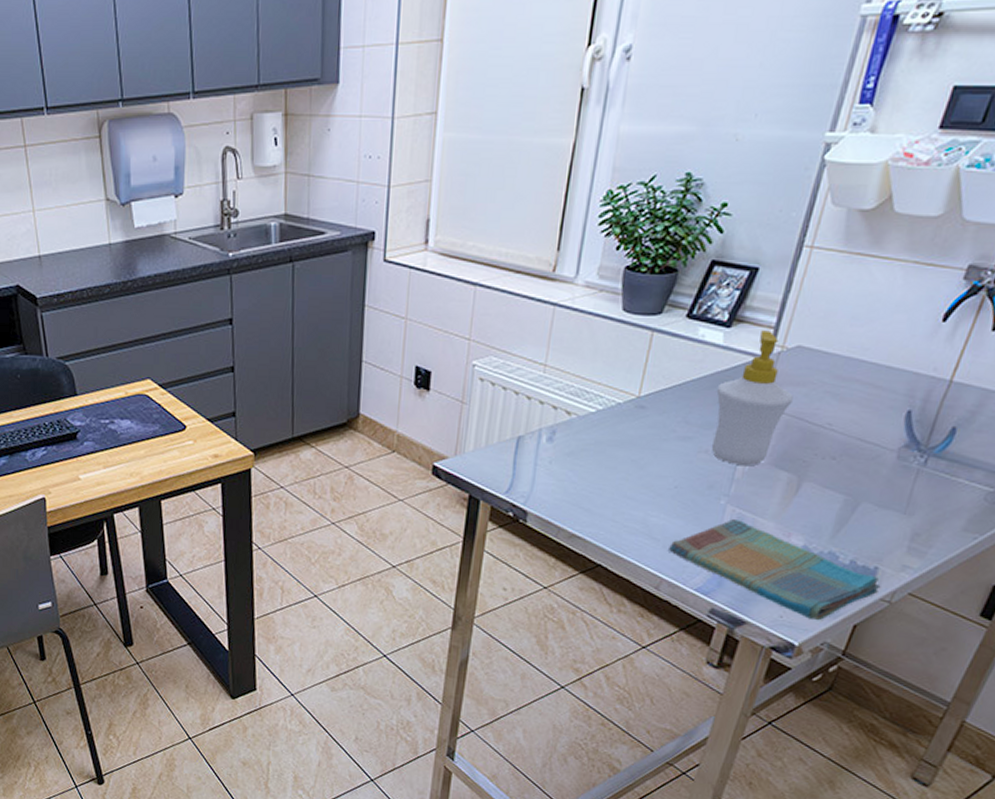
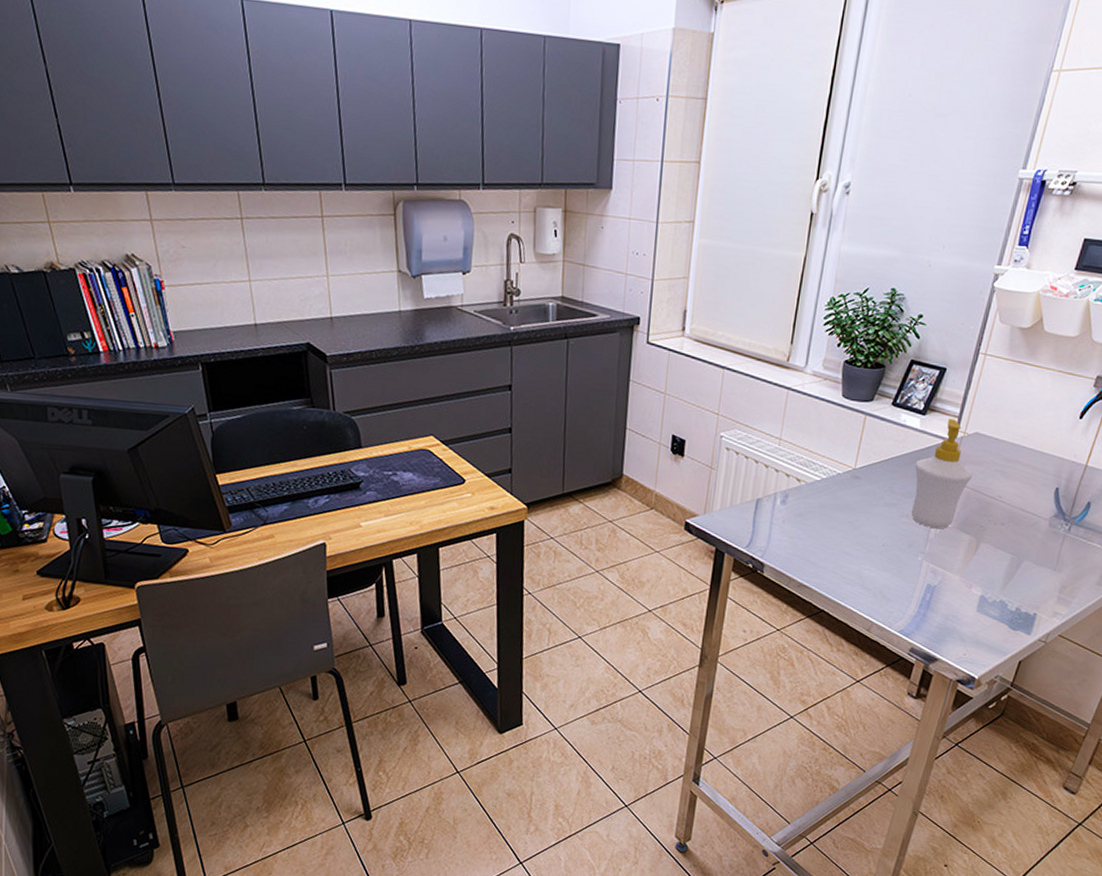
dish towel: present [669,518,881,621] -> none [878,572,1039,658]

